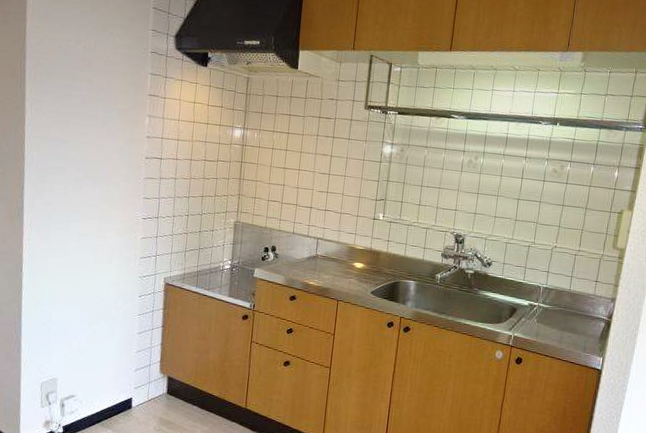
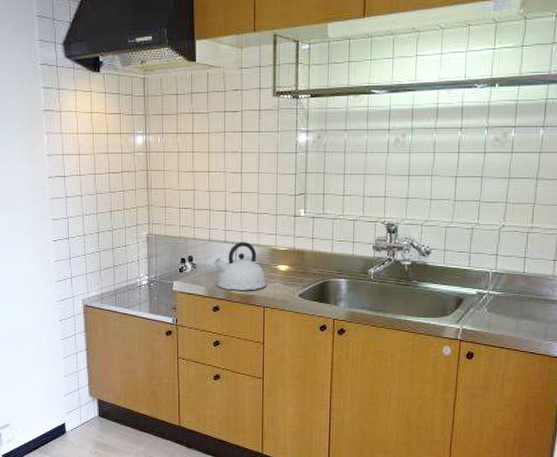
kettle: none [295,237,342,284] -> present [214,242,266,291]

